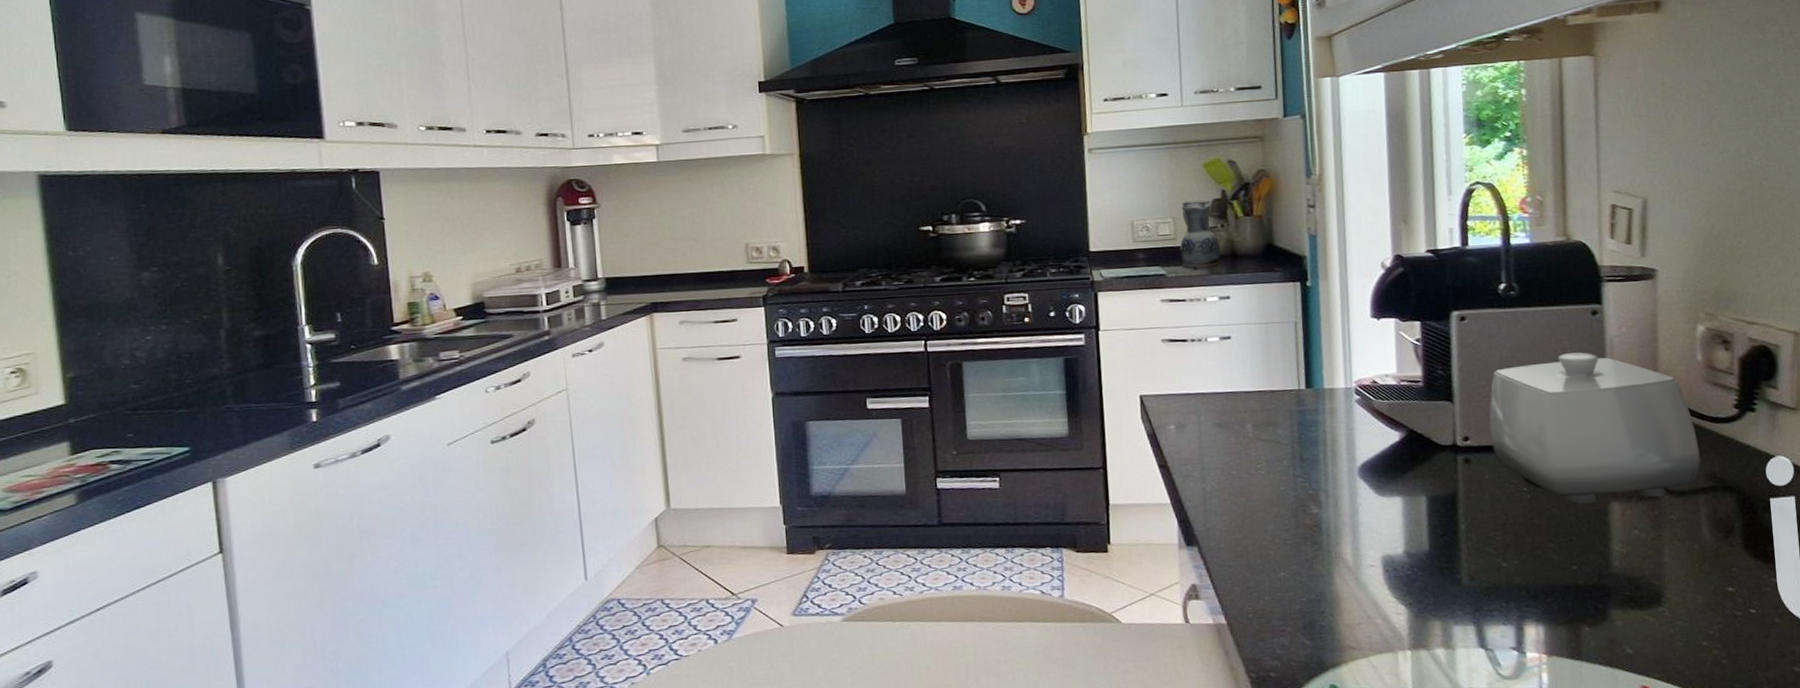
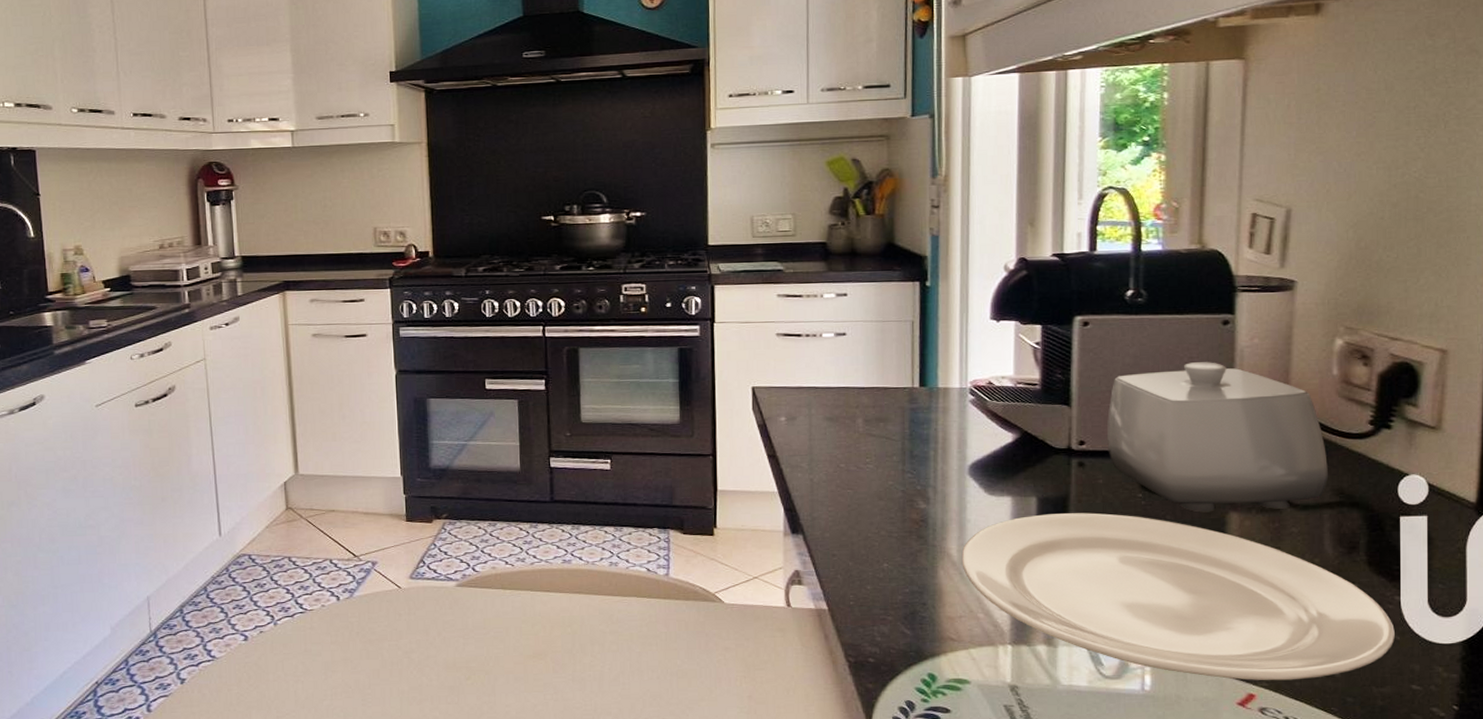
ceramic jug: present [1179,199,1221,271] -> none [798,197,840,267]
plate: none [1356,509,1775,672] -> present [961,512,1395,681]

